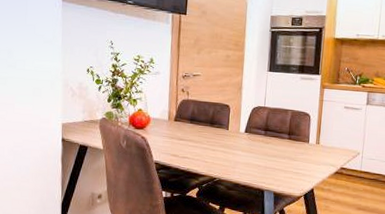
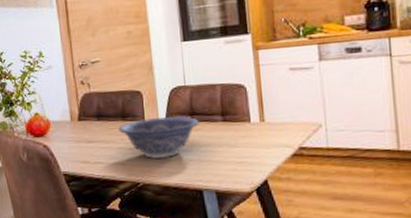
decorative bowl: none [206,128,271,161] -> present [118,116,199,159]

